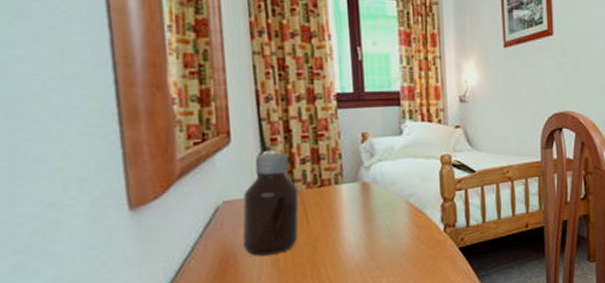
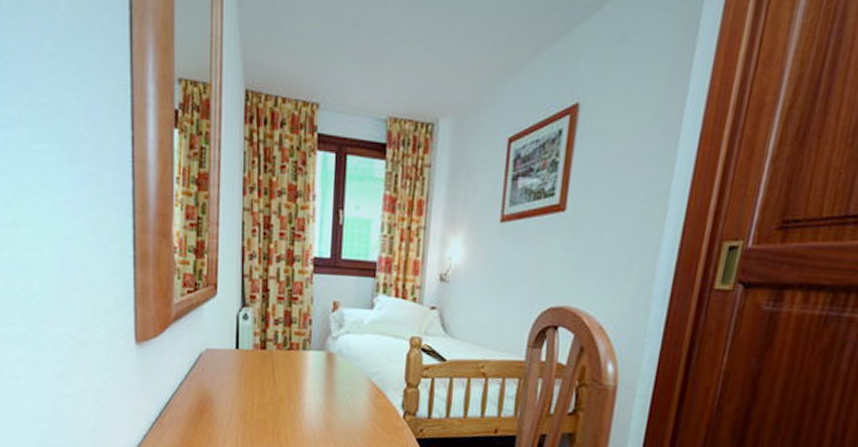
bottle: present [242,153,299,256] -> none [218,310,270,407]

